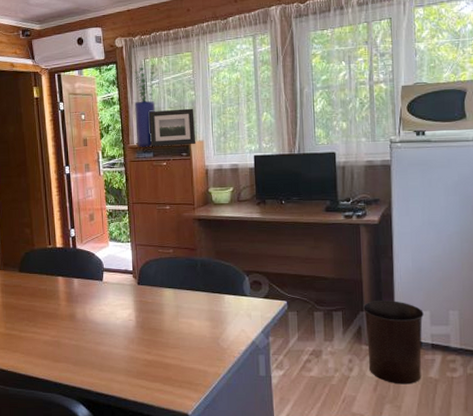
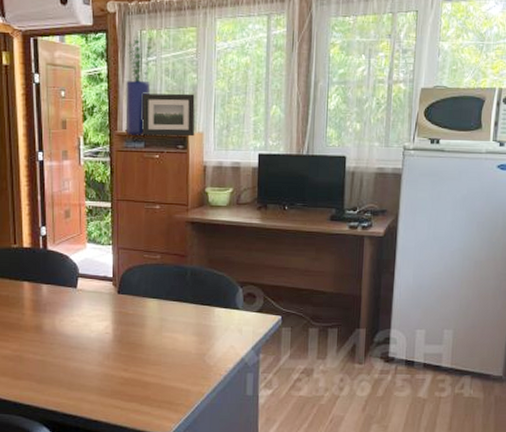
waste bin: present [363,301,424,385] -> none [360,318,419,404]

